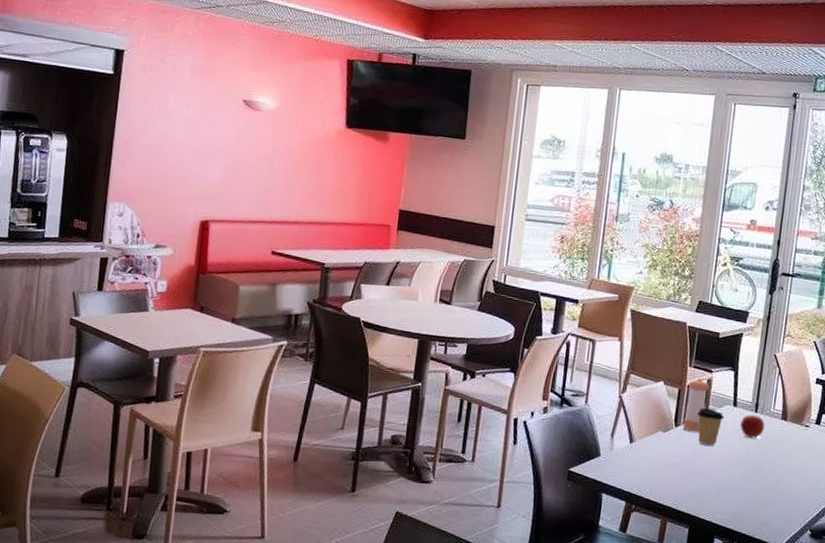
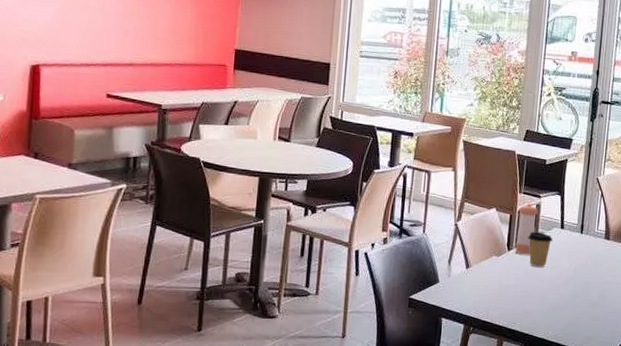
apple: present [740,414,765,439] -> none [568,235,590,258]

